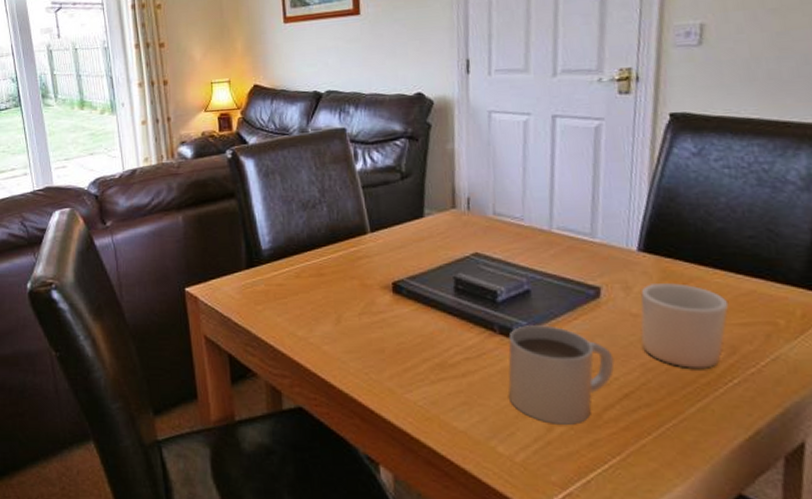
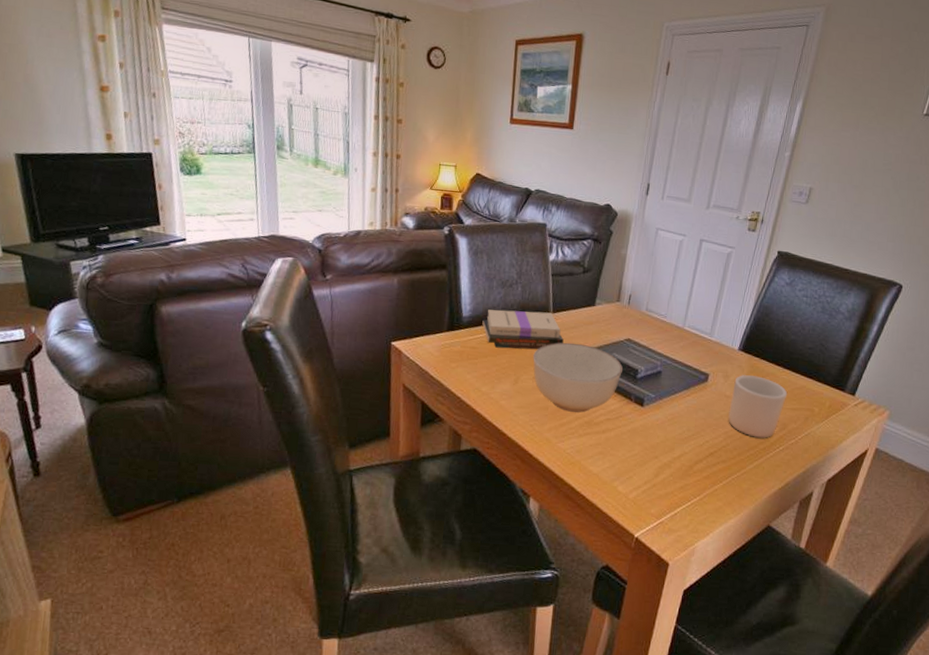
books: none [286,232,391,282] -> present [482,309,564,350]
bowl: none [354,266,476,353] -> present [533,342,623,413]
mug: present [508,325,615,426] -> none [632,397,708,474]

